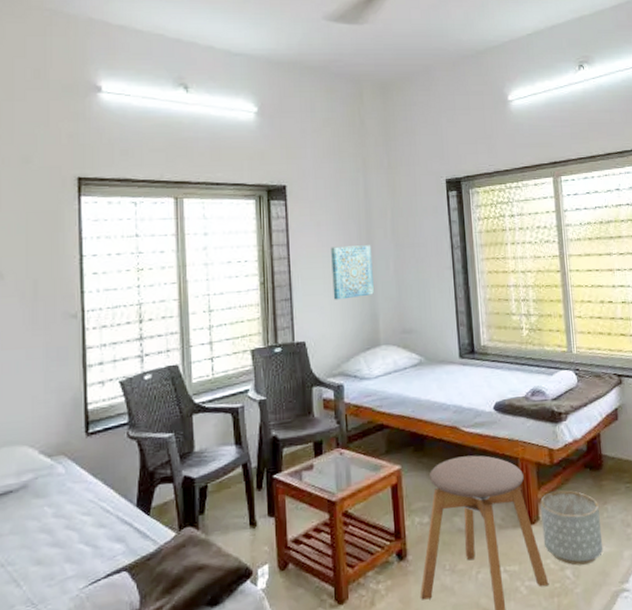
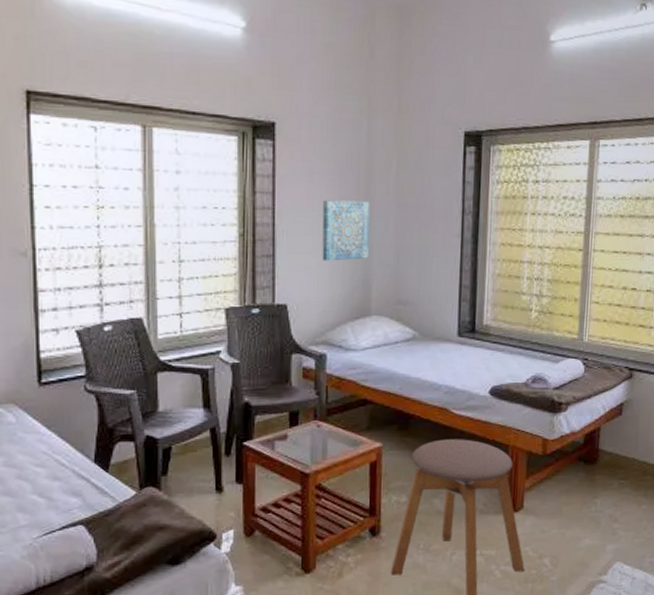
planter: present [540,490,603,566] -> none [525,481,588,555]

